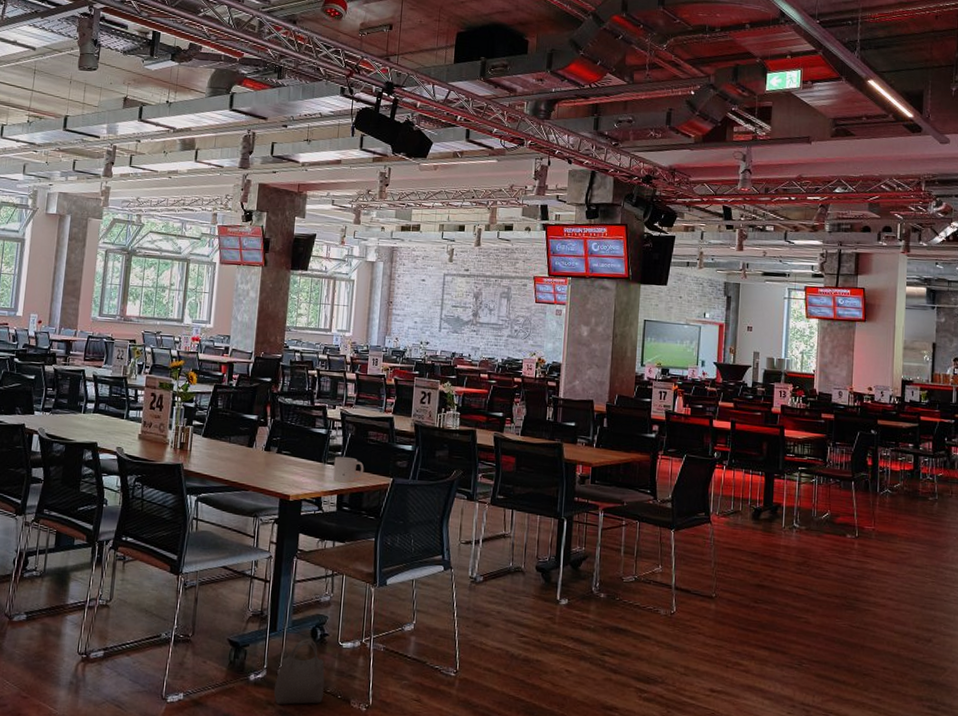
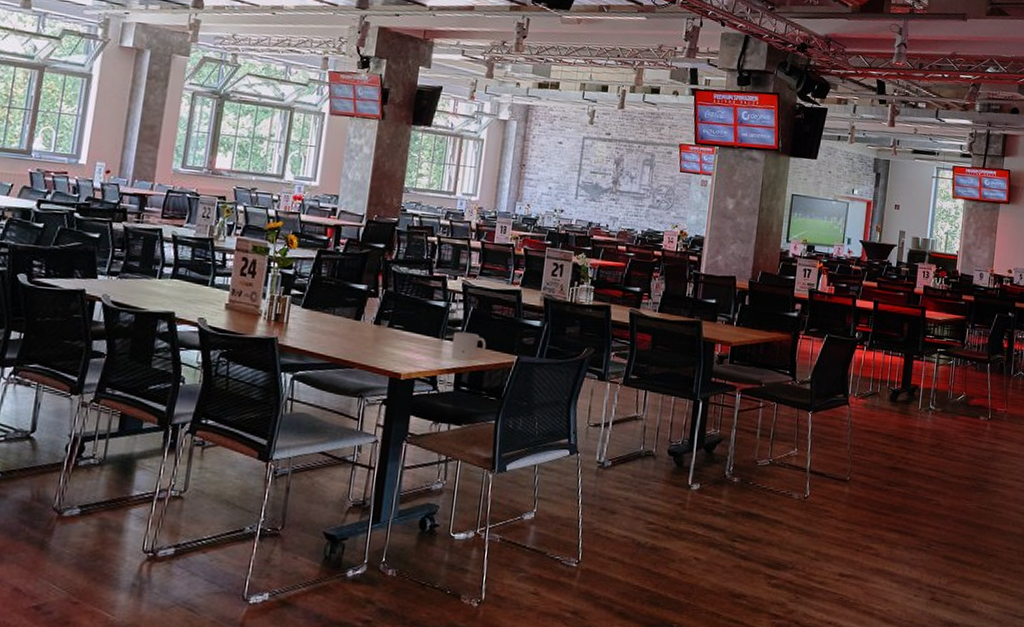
handbag: present [274,638,325,705] -> none [374,530,433,602]

